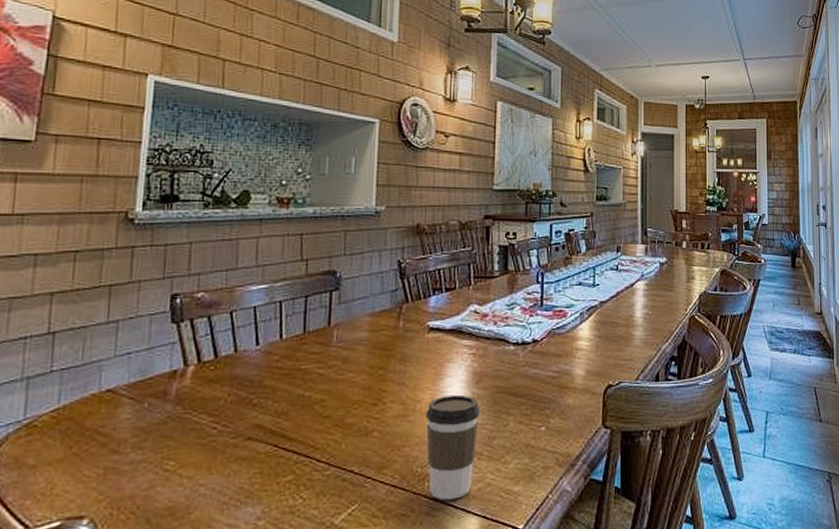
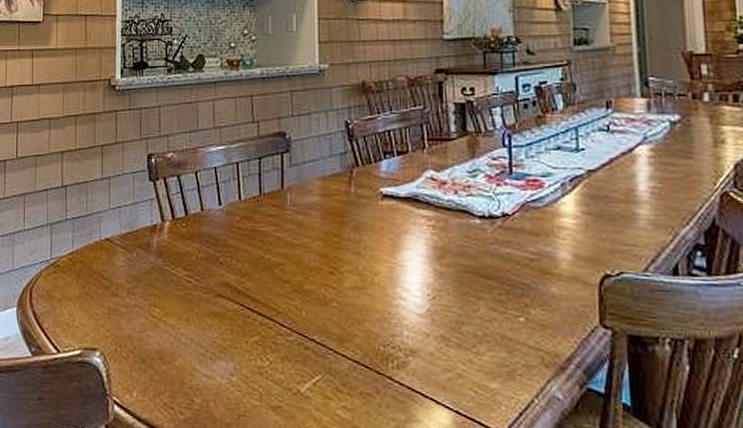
coffee cup: present [425,394,481,500] -> none [384,269,445,387]

